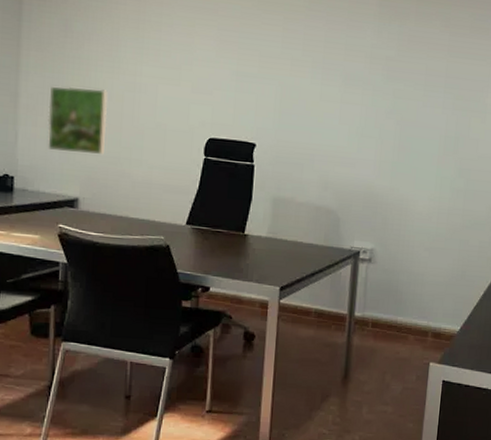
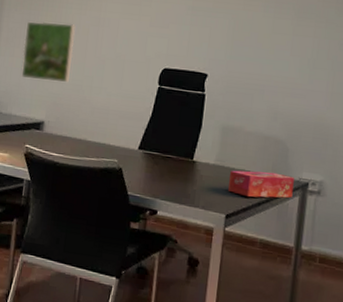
tissue box: none [281,242,346,268] -> present [228,170,294,198]

